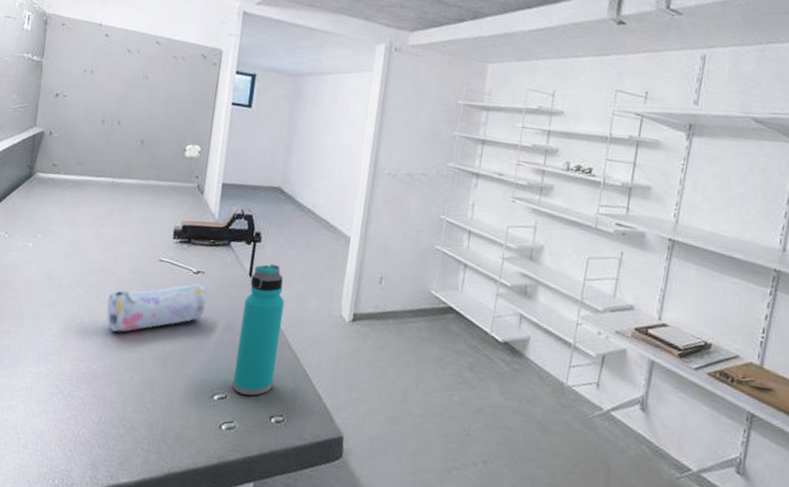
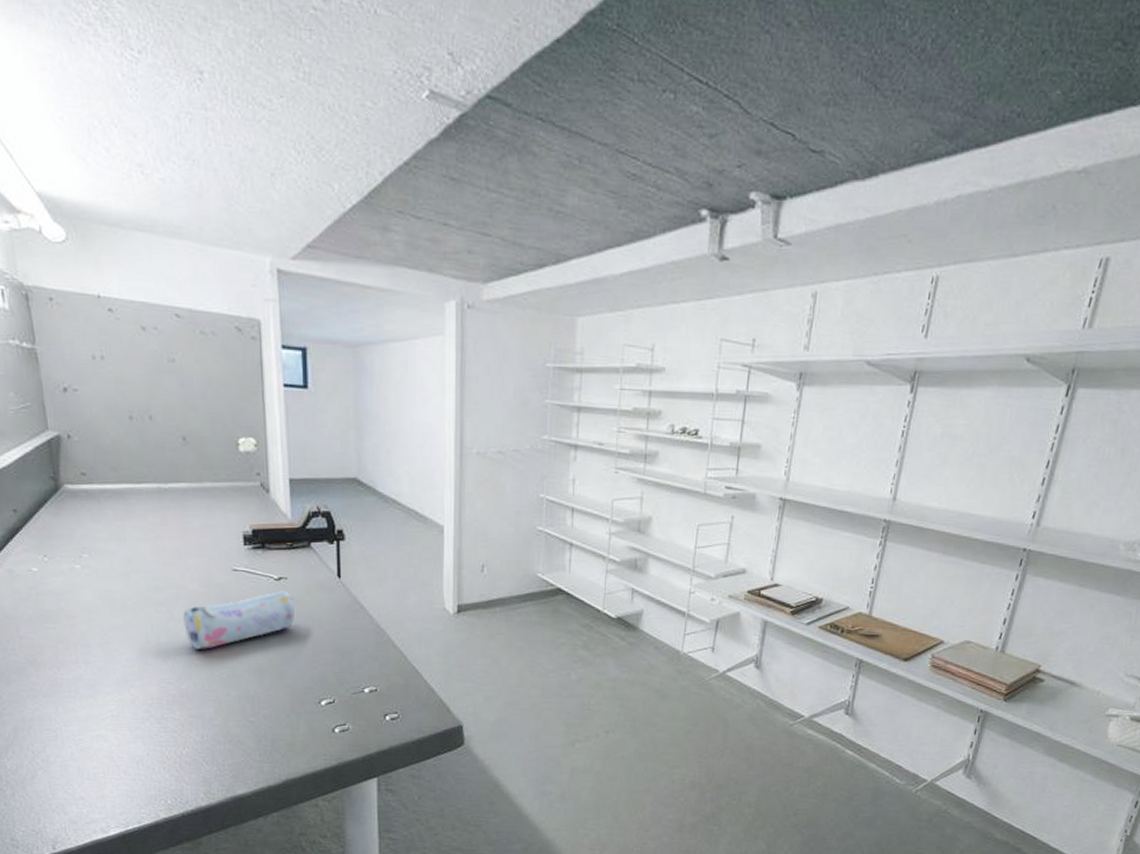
water bottle: present [233,264,285,396] -> none [337,562,382,697]

